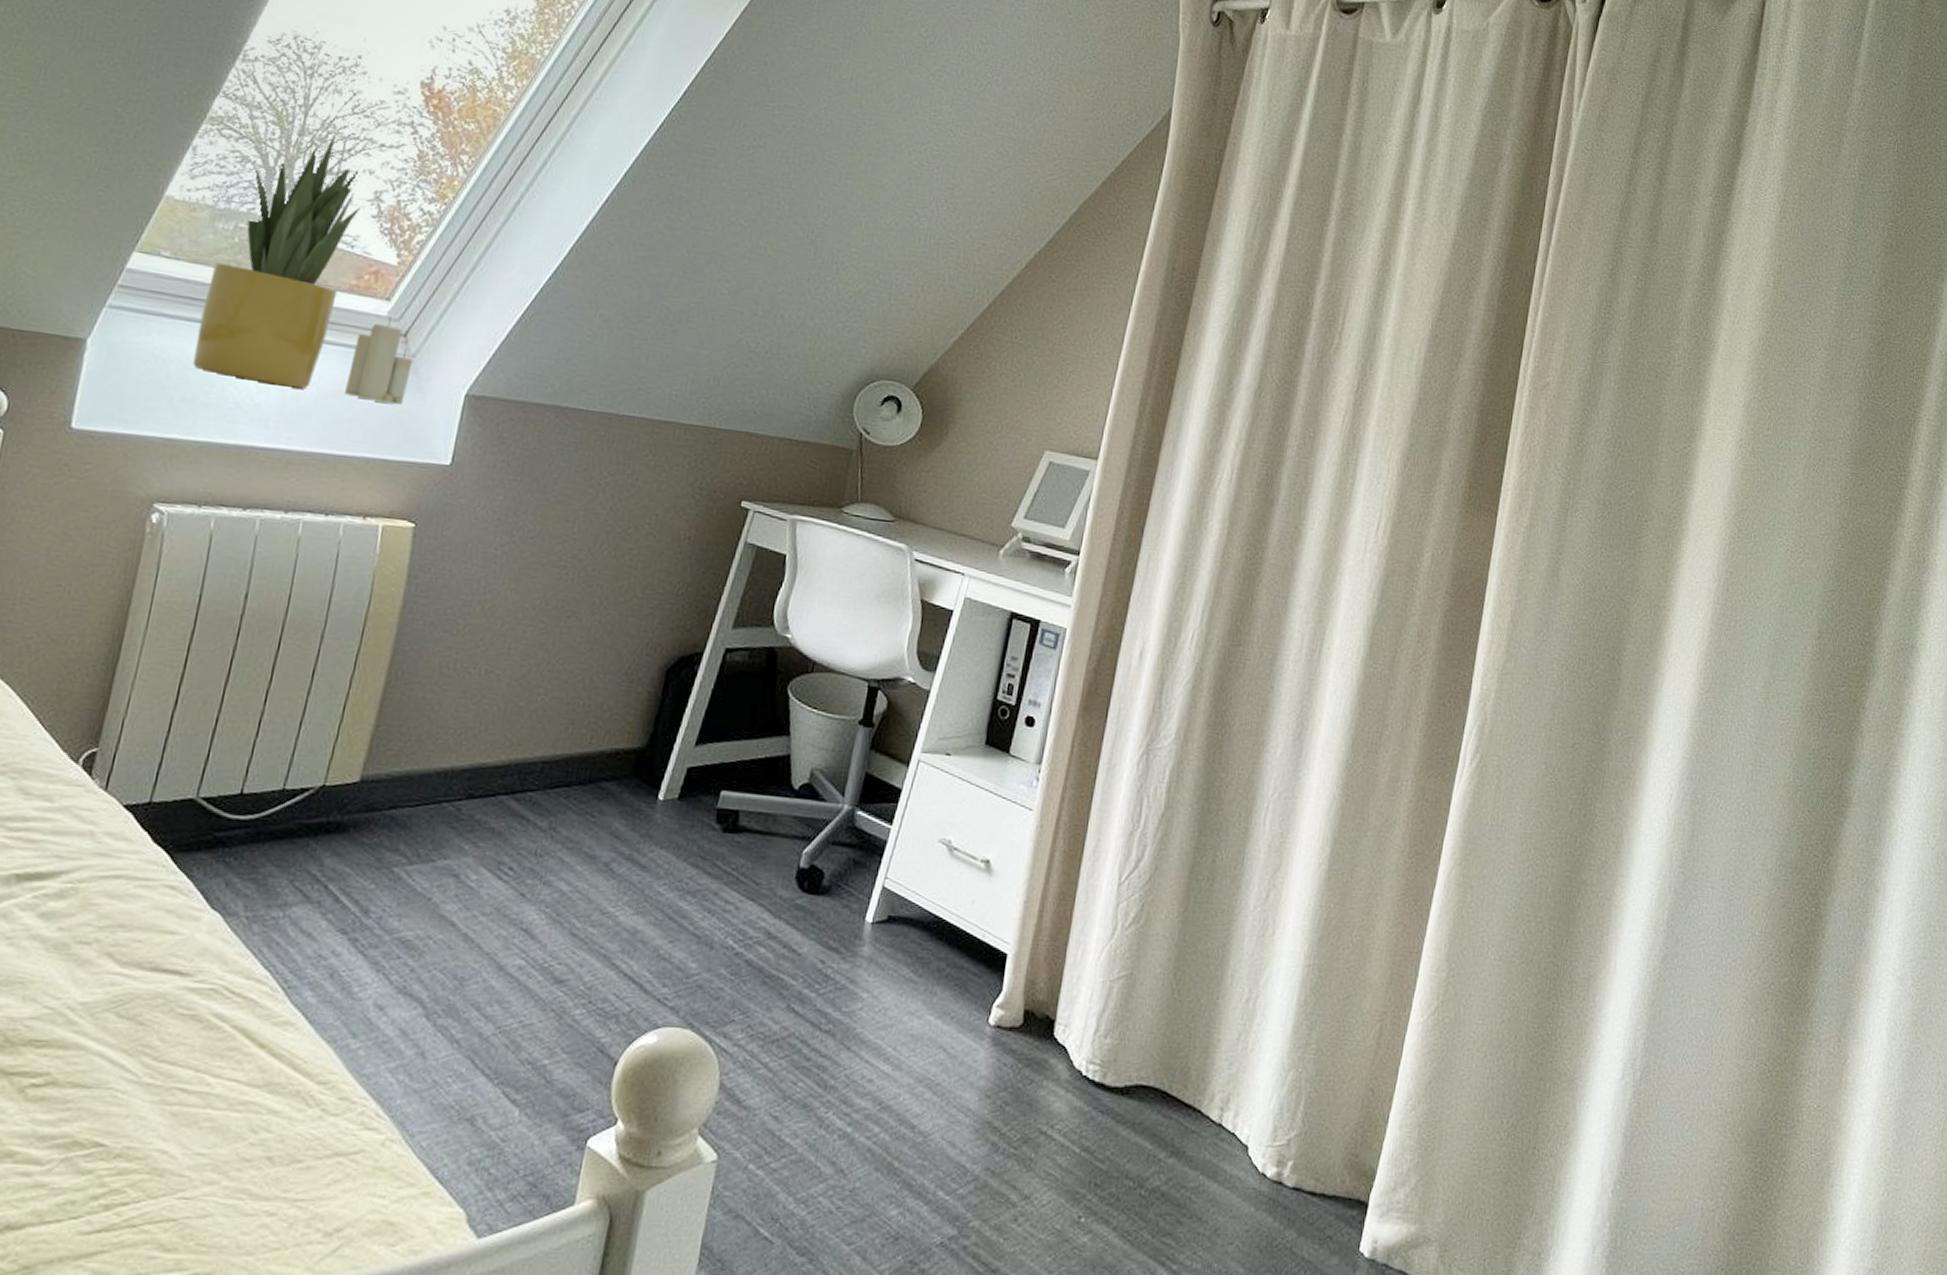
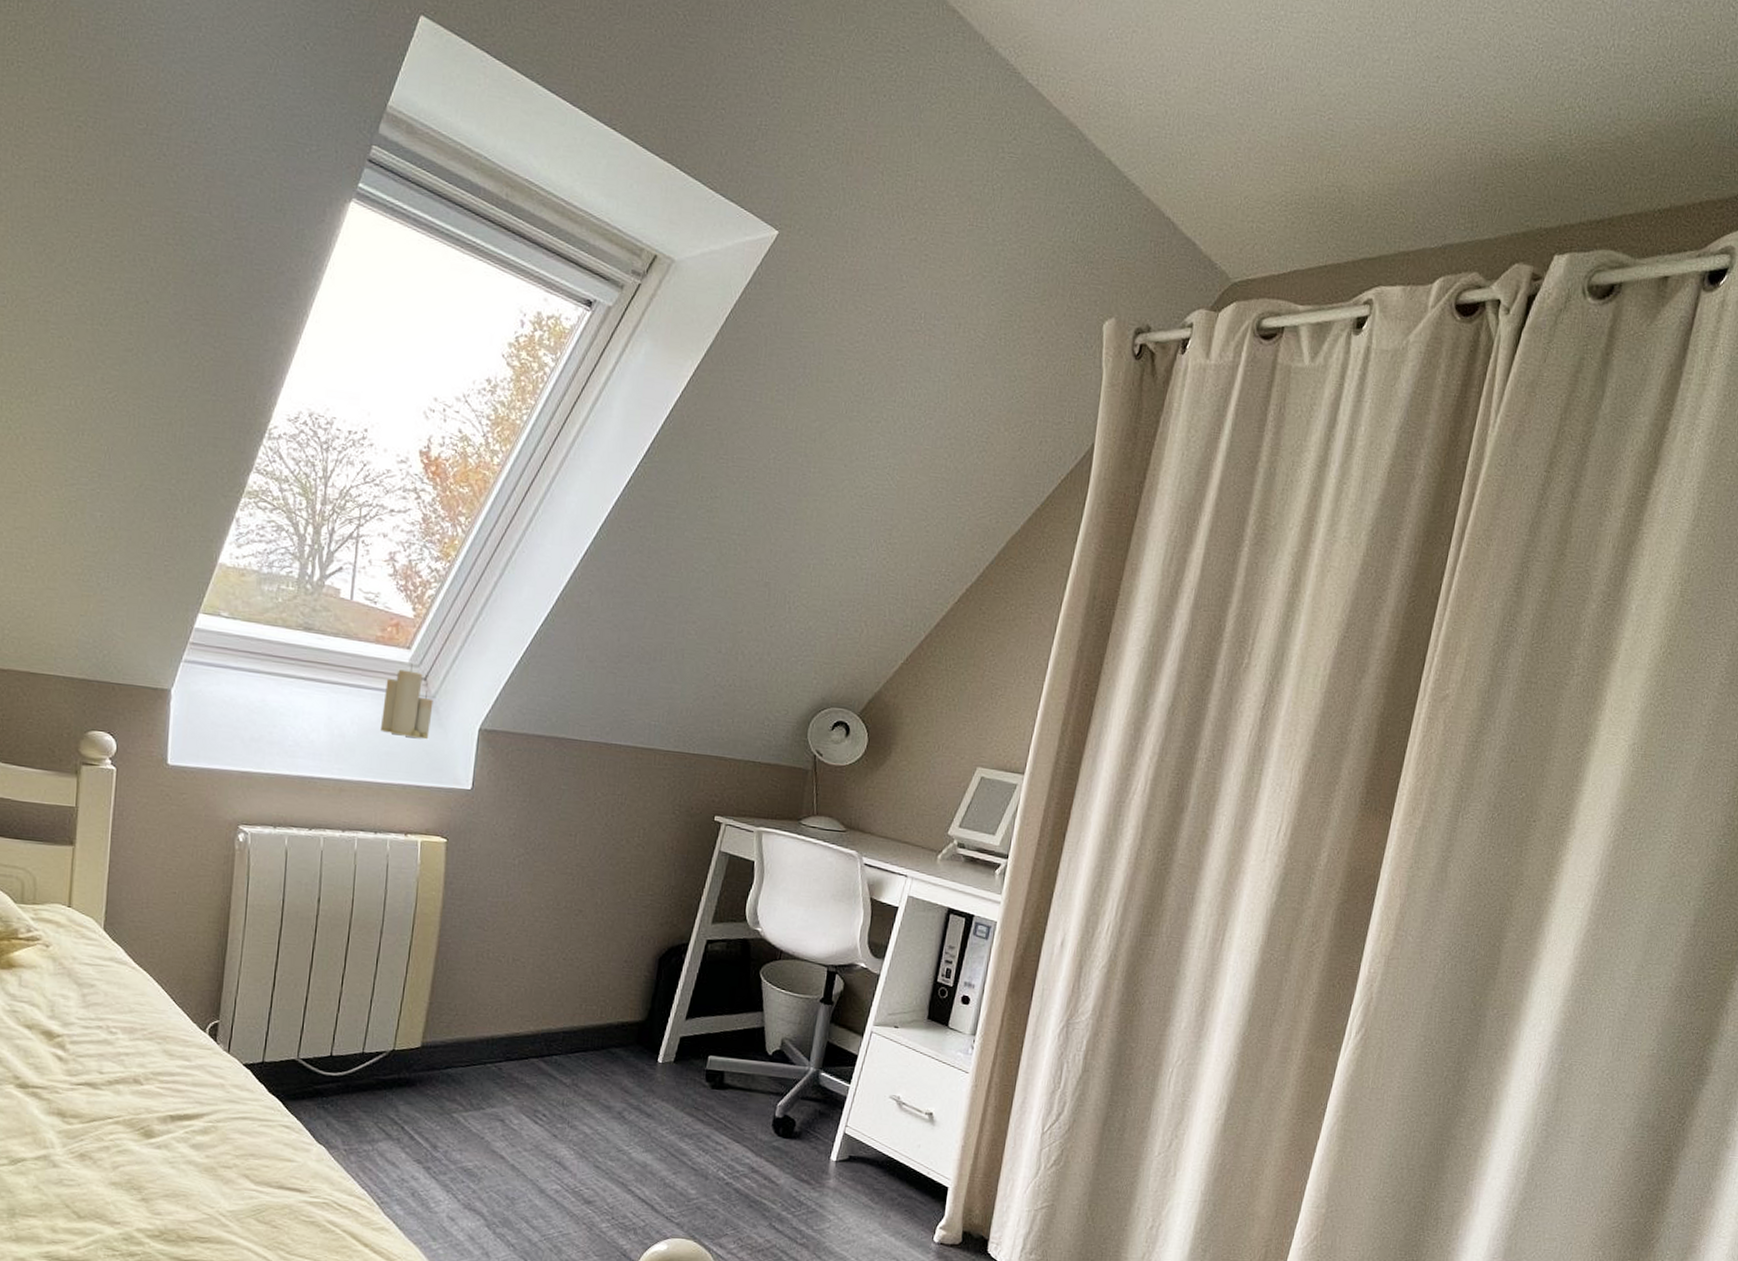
planter: present [192,133,362,389] -> none [256,502,380,727]

